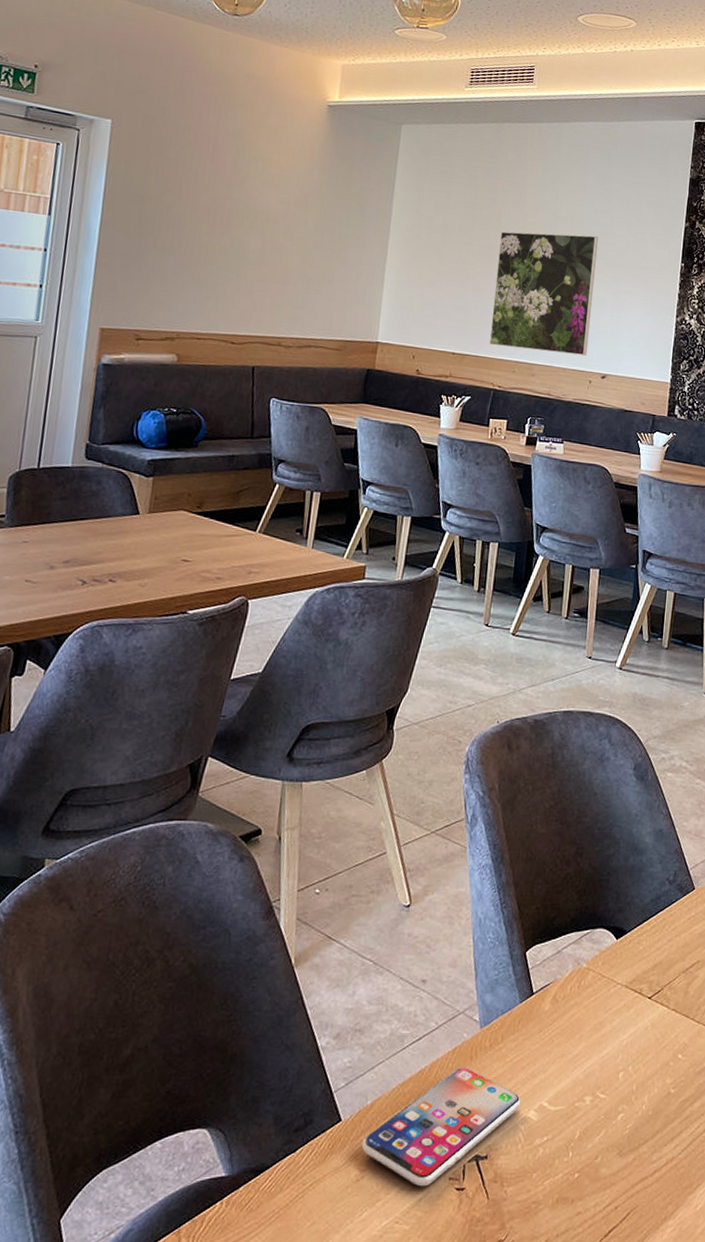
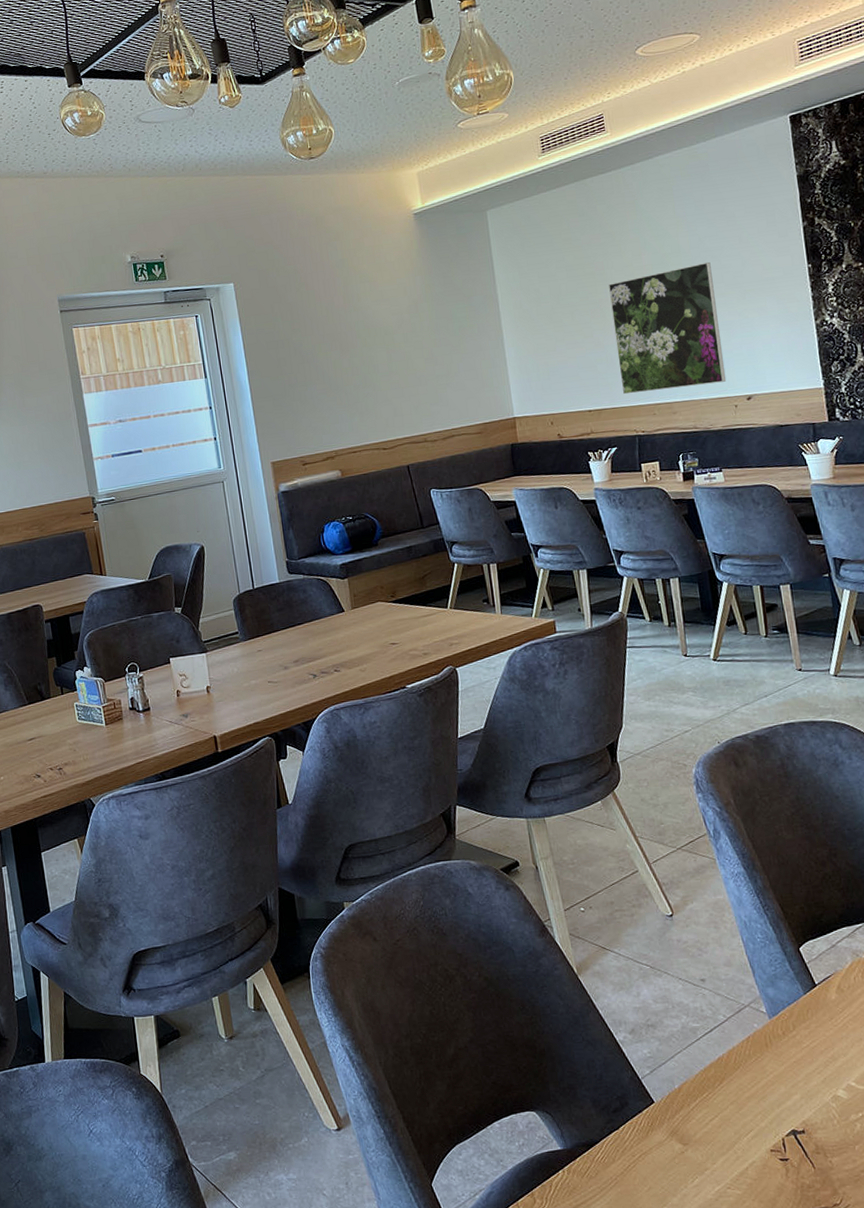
smartphone: present [361,1066,521,1187] -> none [678,1053,827,1158]

